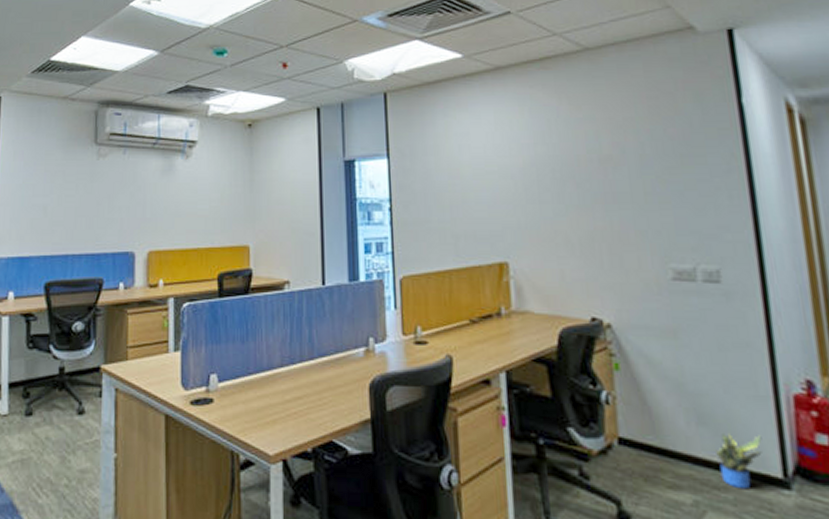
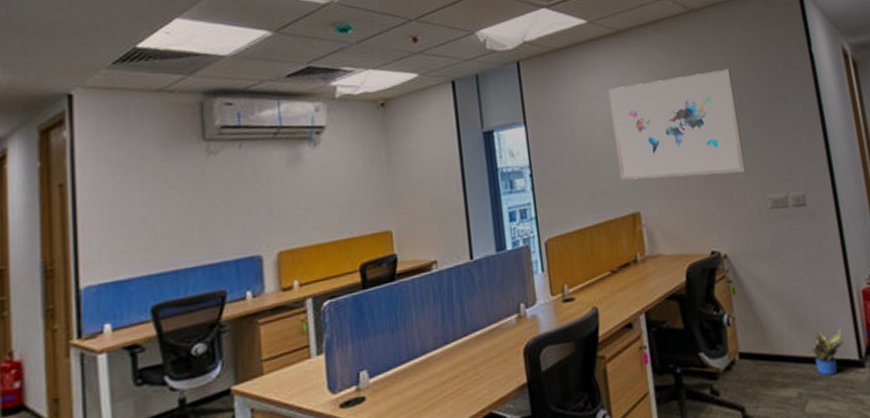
wall art: none [482,117,643,235] -> present [609,69,746,181]

